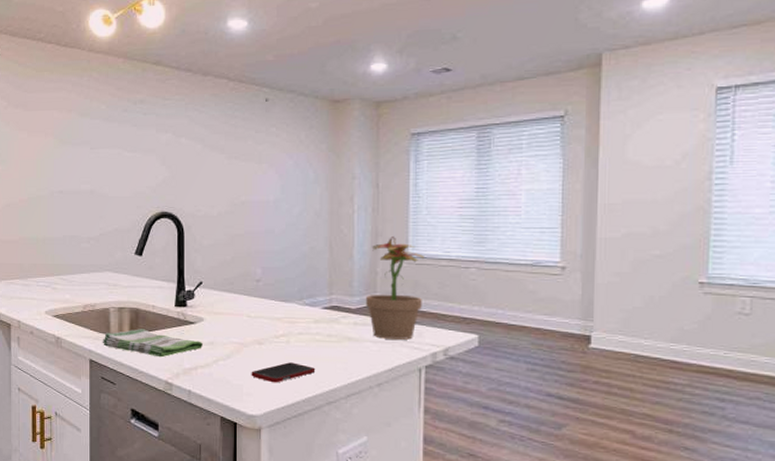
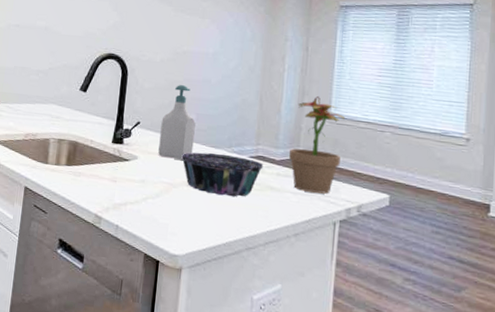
dish towel: present [102,329,204,358] -> none [38,161,135,191]
soap bottle: none [225,239,262,319] -> present [158,85,196,161]
decorative bowl: none [250,307,339,352] -> present [181,152,264,197]
cell phone: present [251,362,316,383] -> none [177,206,238,225]

